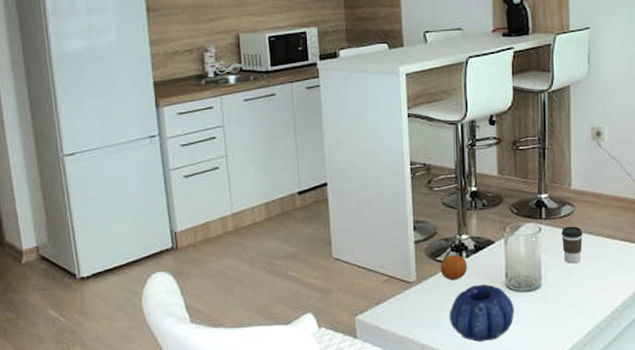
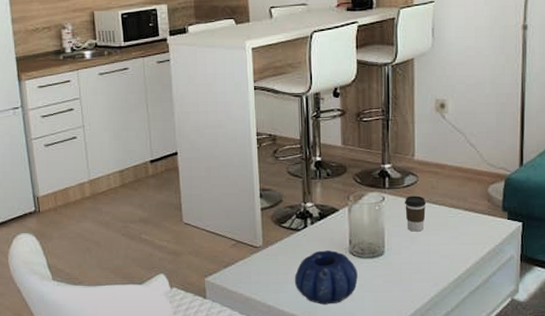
fruit: present [440,255,468,280] -> none [286,222,313,245]

